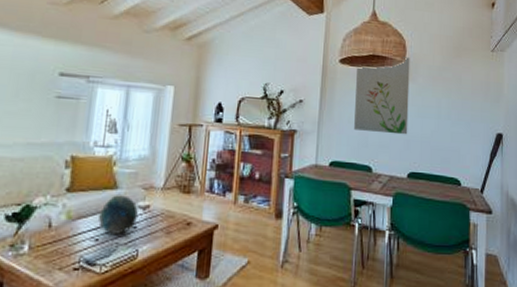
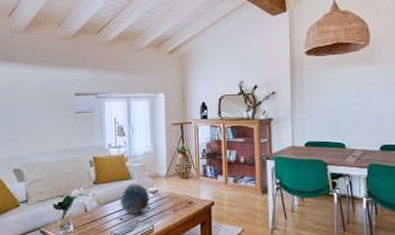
wall art: present [354,57,410,135] -> none [323,40,377,113]

